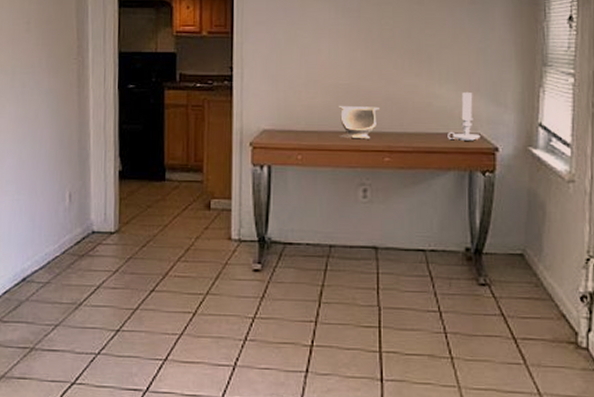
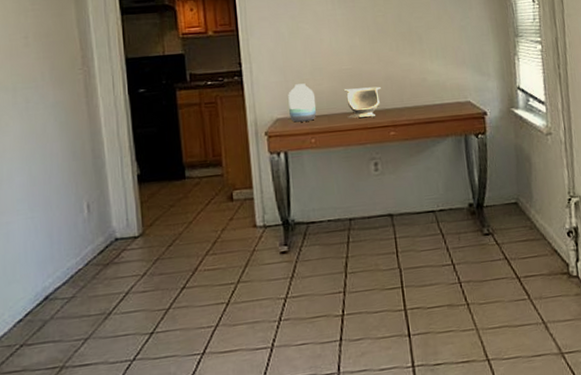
vase: none [278,95,307,136] -> present [288,83,317,122]
candle holder: present [447,91,481,141] -> none [442,65,471,109]

